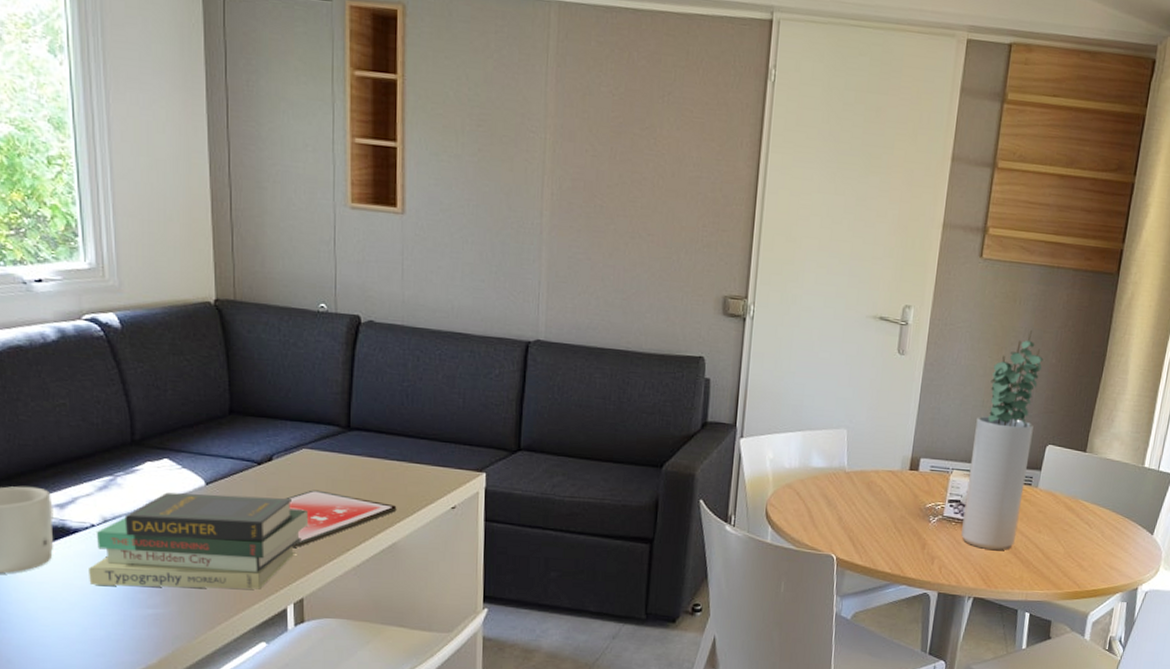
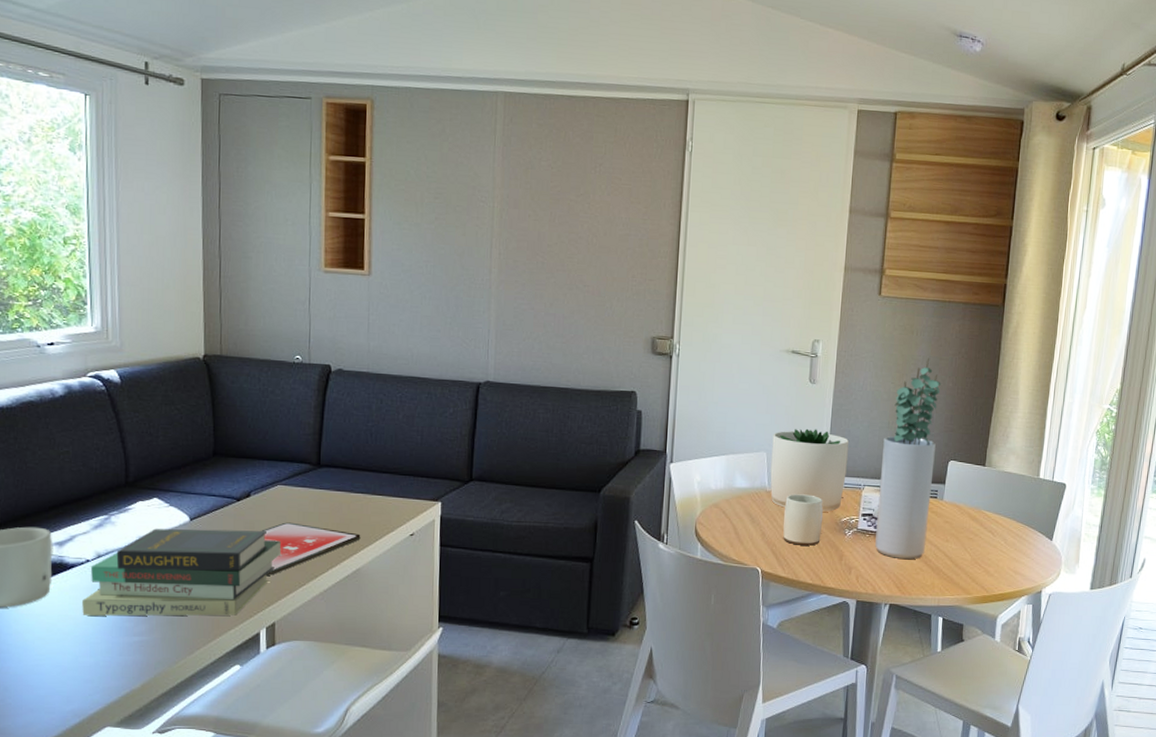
planter: none [850,404,938,498] -> present [770,428,849,513]
mug: none [861,476,907,533] -> present [782,494,824,546]

